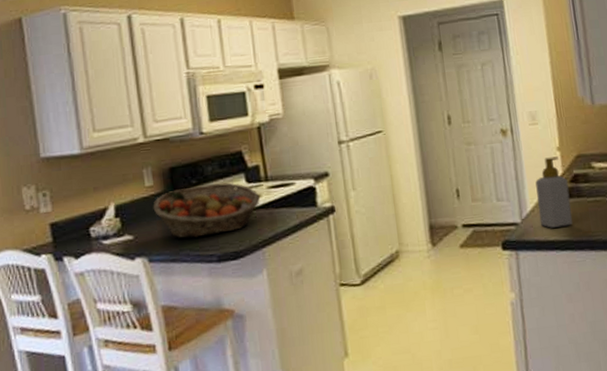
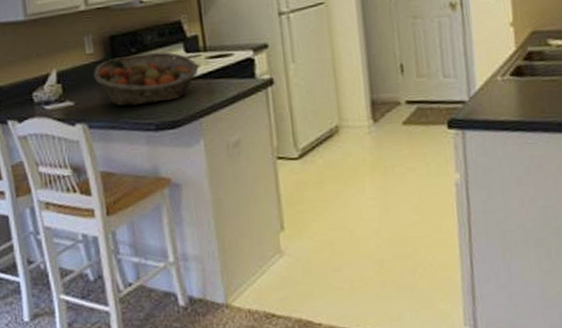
soap bottle: present [535,156,573,228] -> none [485,32,525,108]

